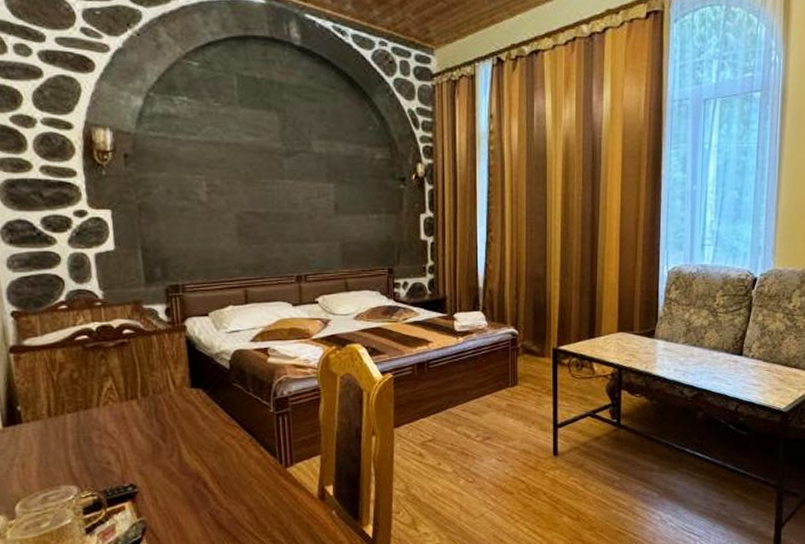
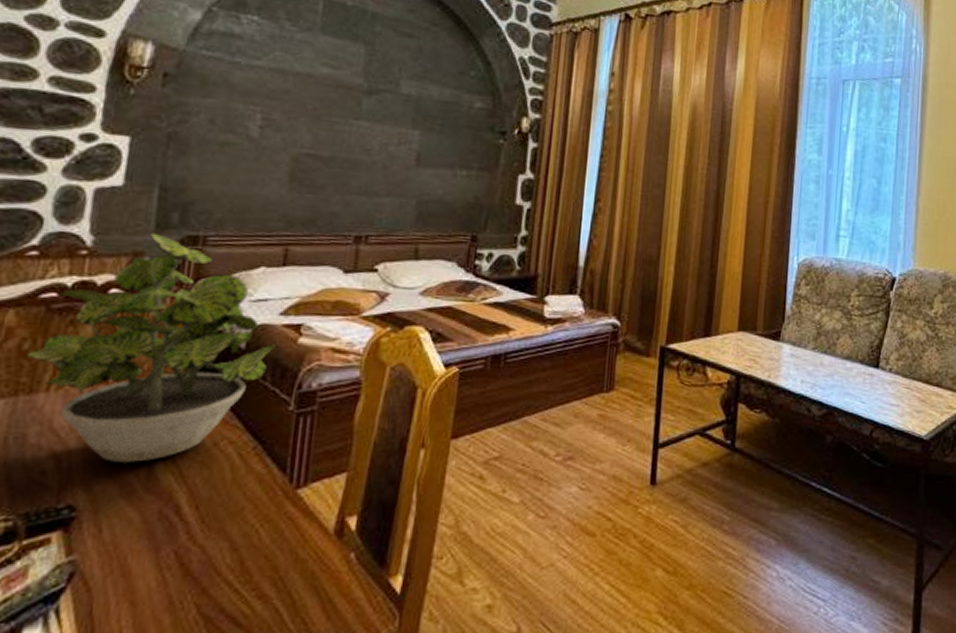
potted plant: none [76,285,253,454] -> present [25,232,278,462]

